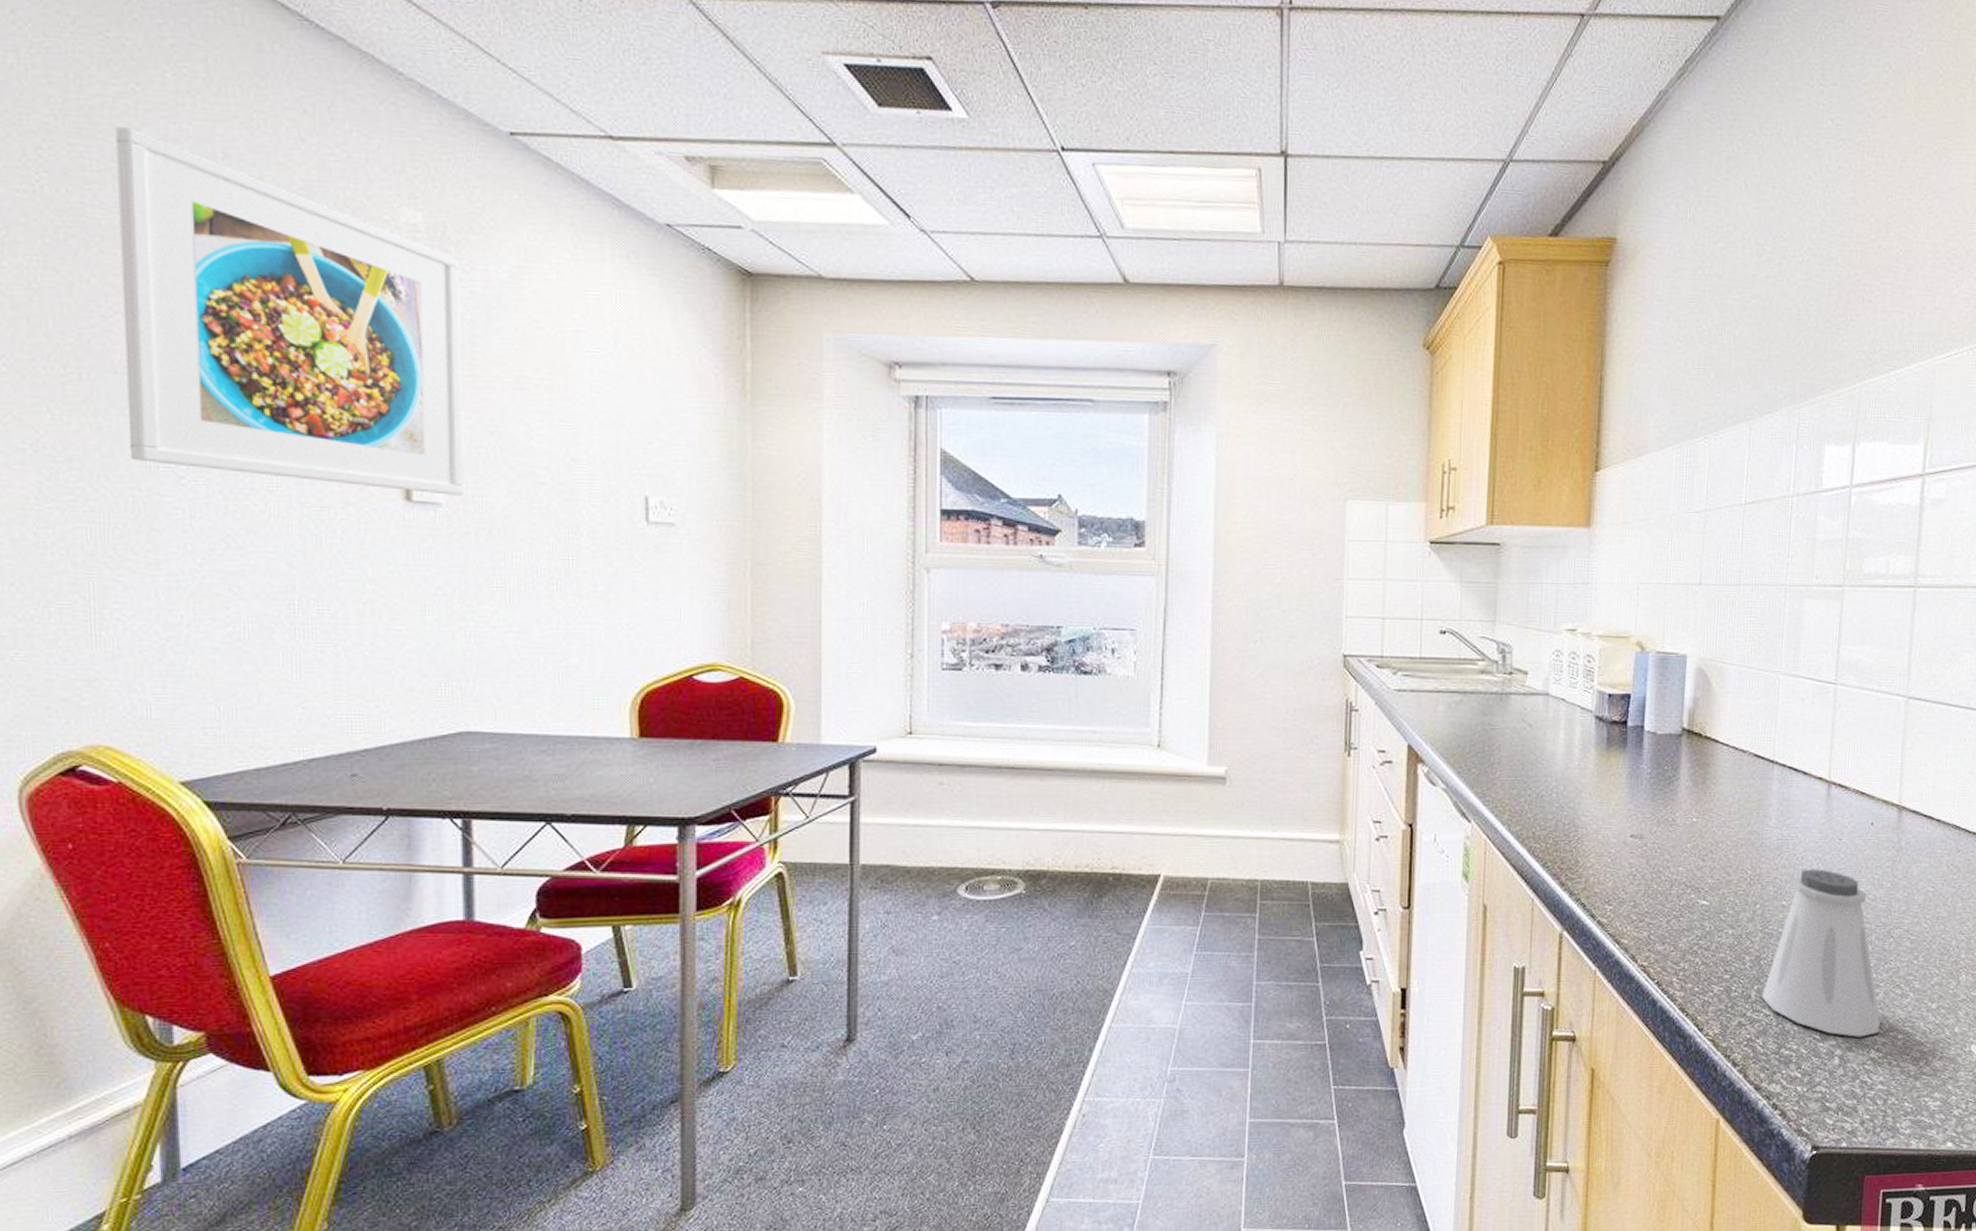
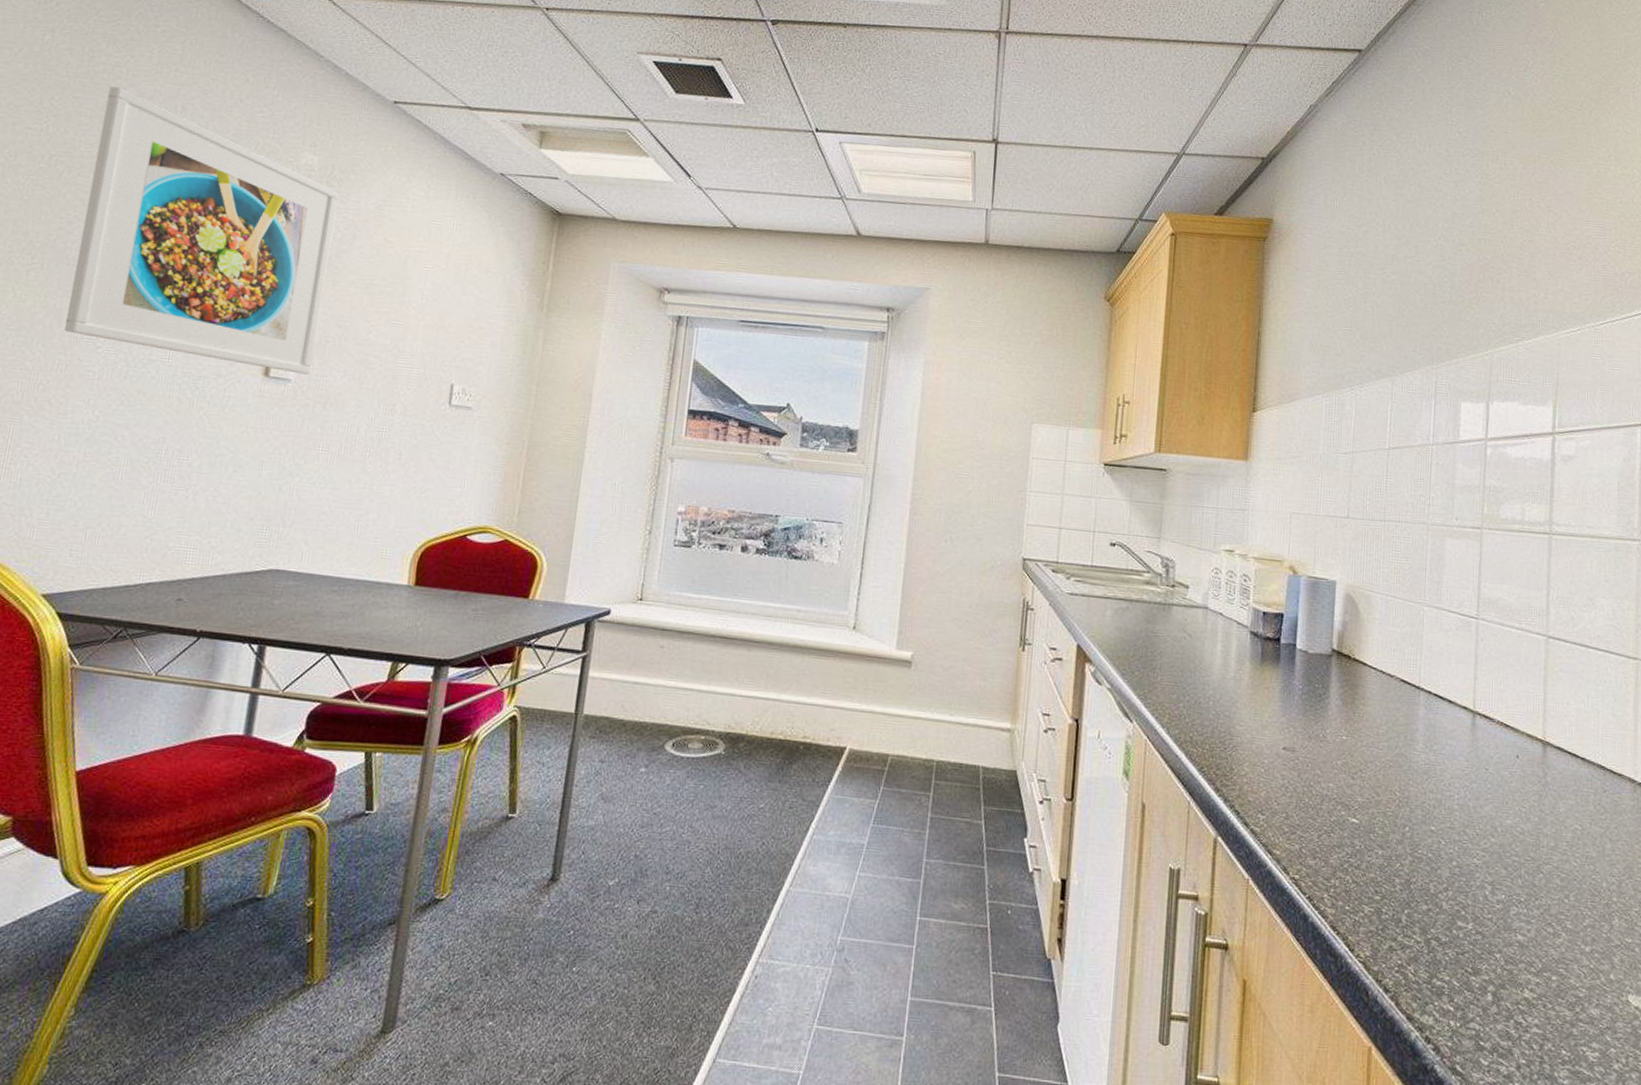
saltshaker: present [1761,869,1881,1037] -> none [1412,796,1533,975]

